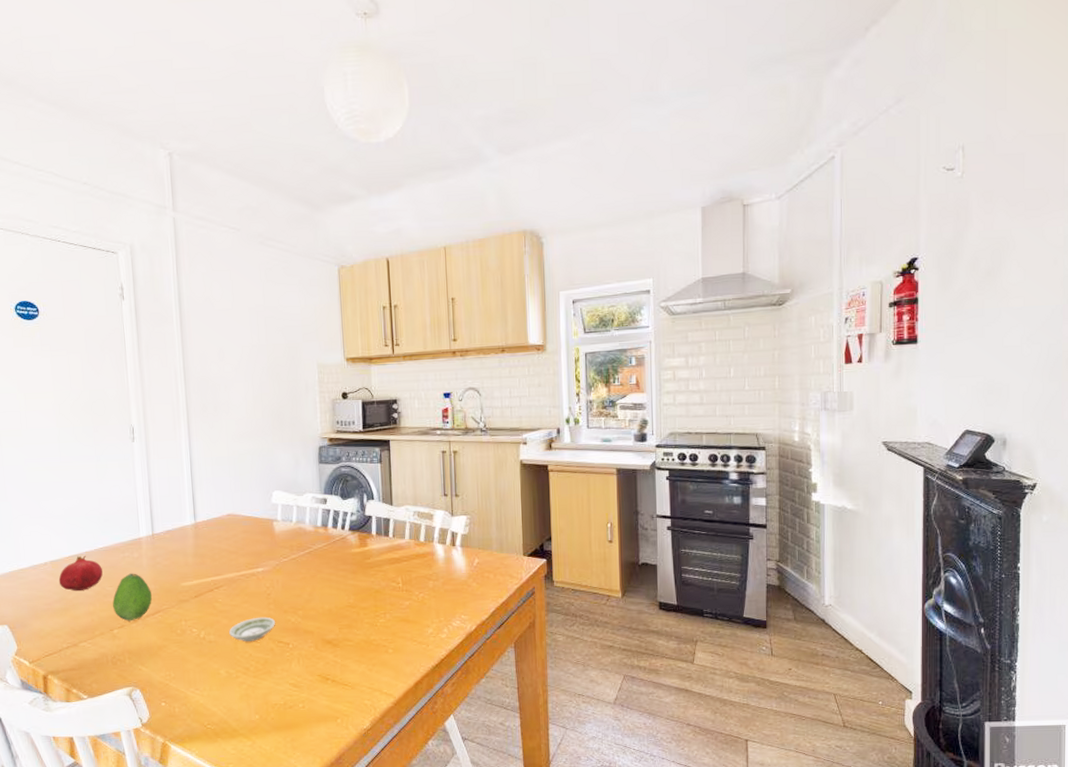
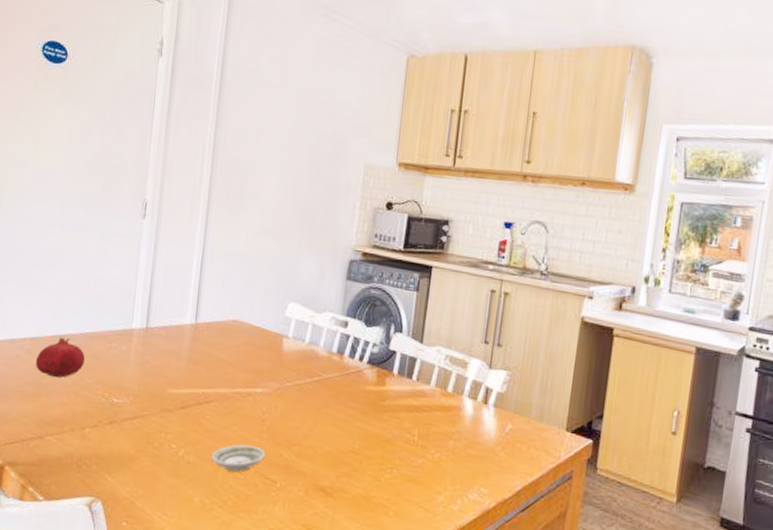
fruit: present [112,573,153,622] -> none [89,367,134,422]

